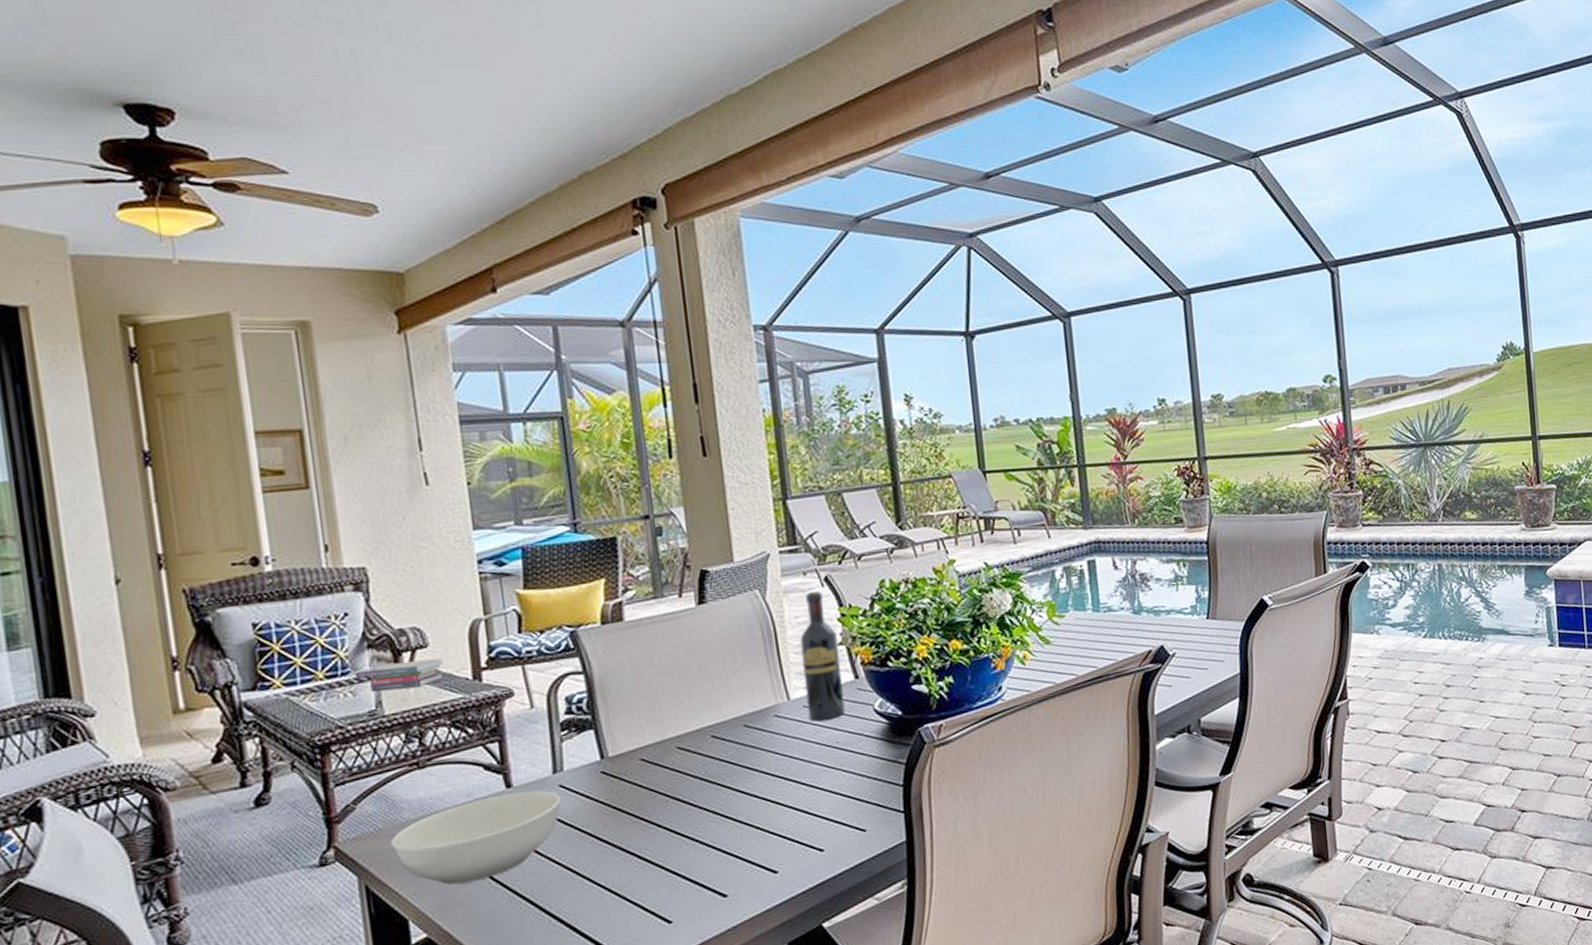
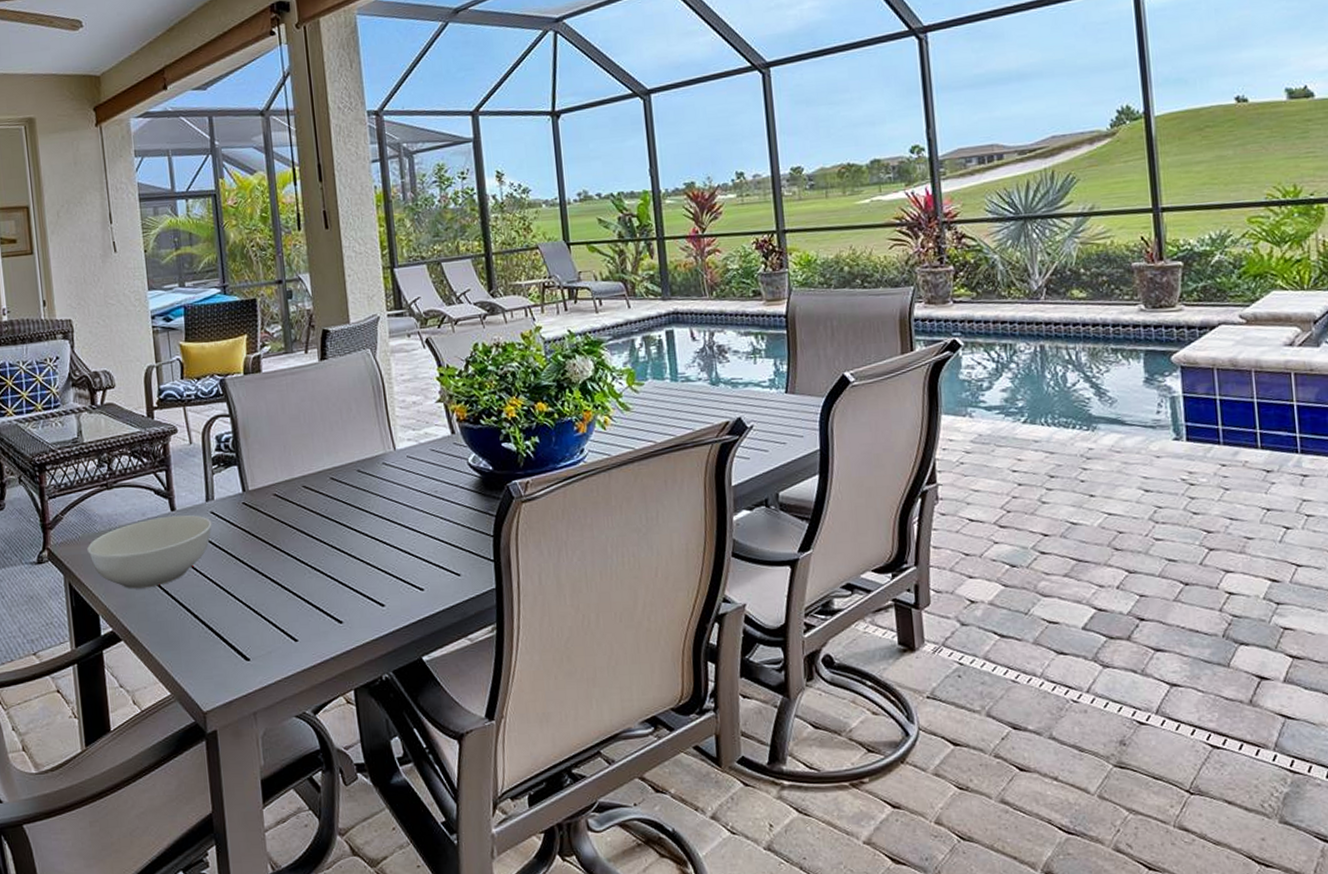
books: present [354,658,444,693] -> none [63,397,126,424]
wine bottle: present [800,590,845,722] -> none [404,351,443,471]

